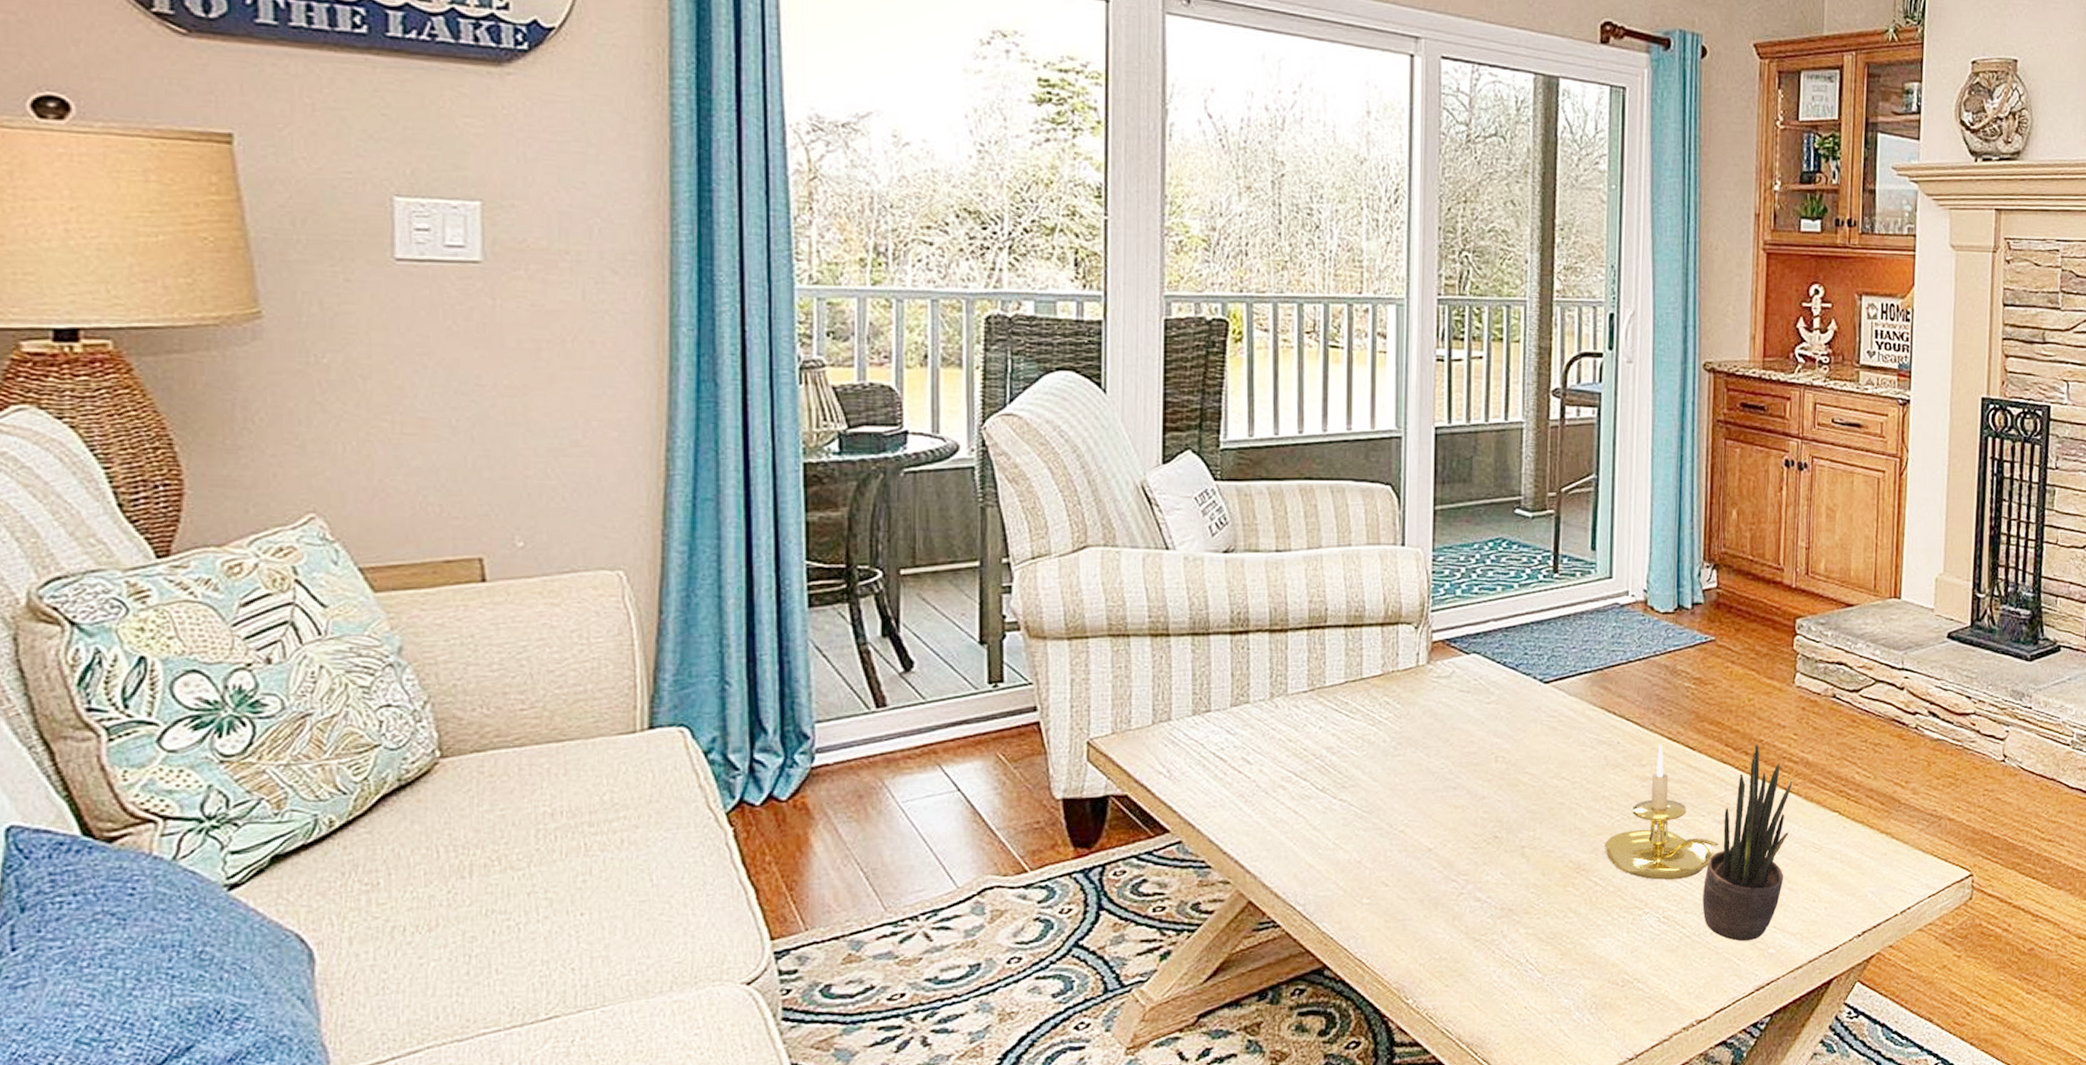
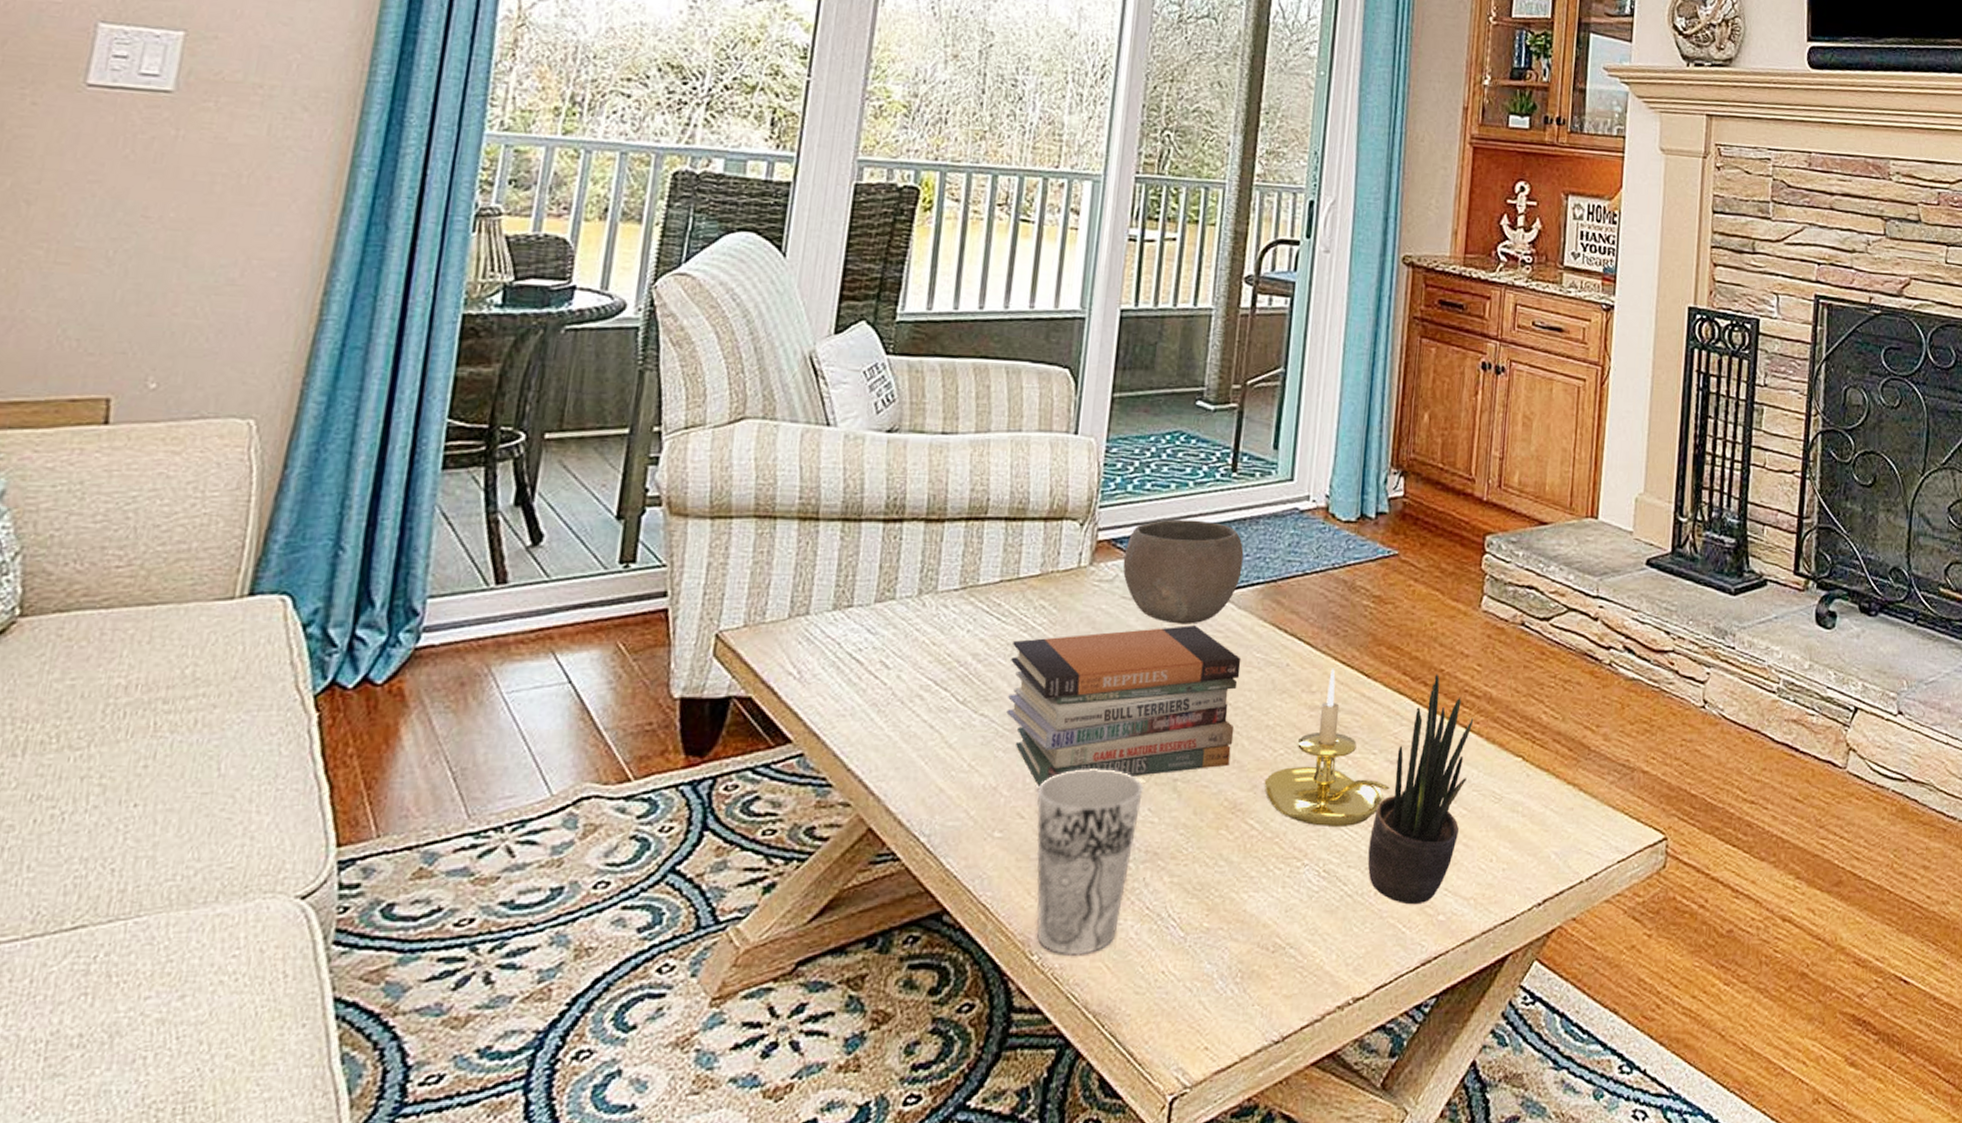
book stack: none [1363,713,1575,859] -> present [1006,625,1241,787]
cup: none [1398,841,1494,998] -> present [1036,769,1143,955]
bowl: none [1458,618,1570,712] -> present [1122,519,1244,624]

